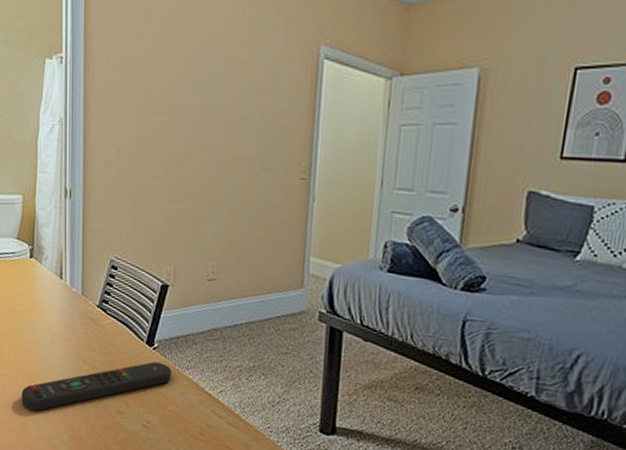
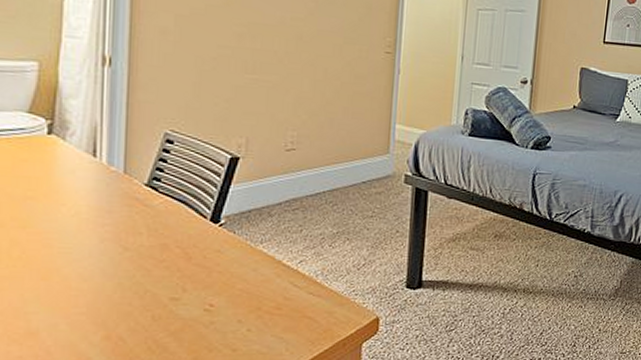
remote control: present [21,361,172,412] -> none [28,239,242,315]

